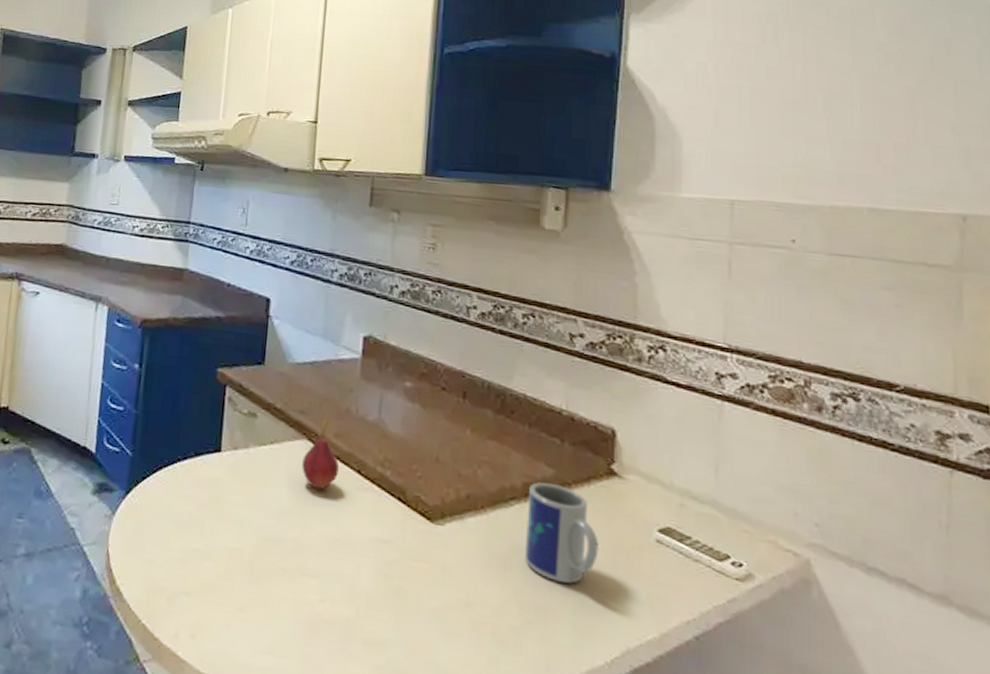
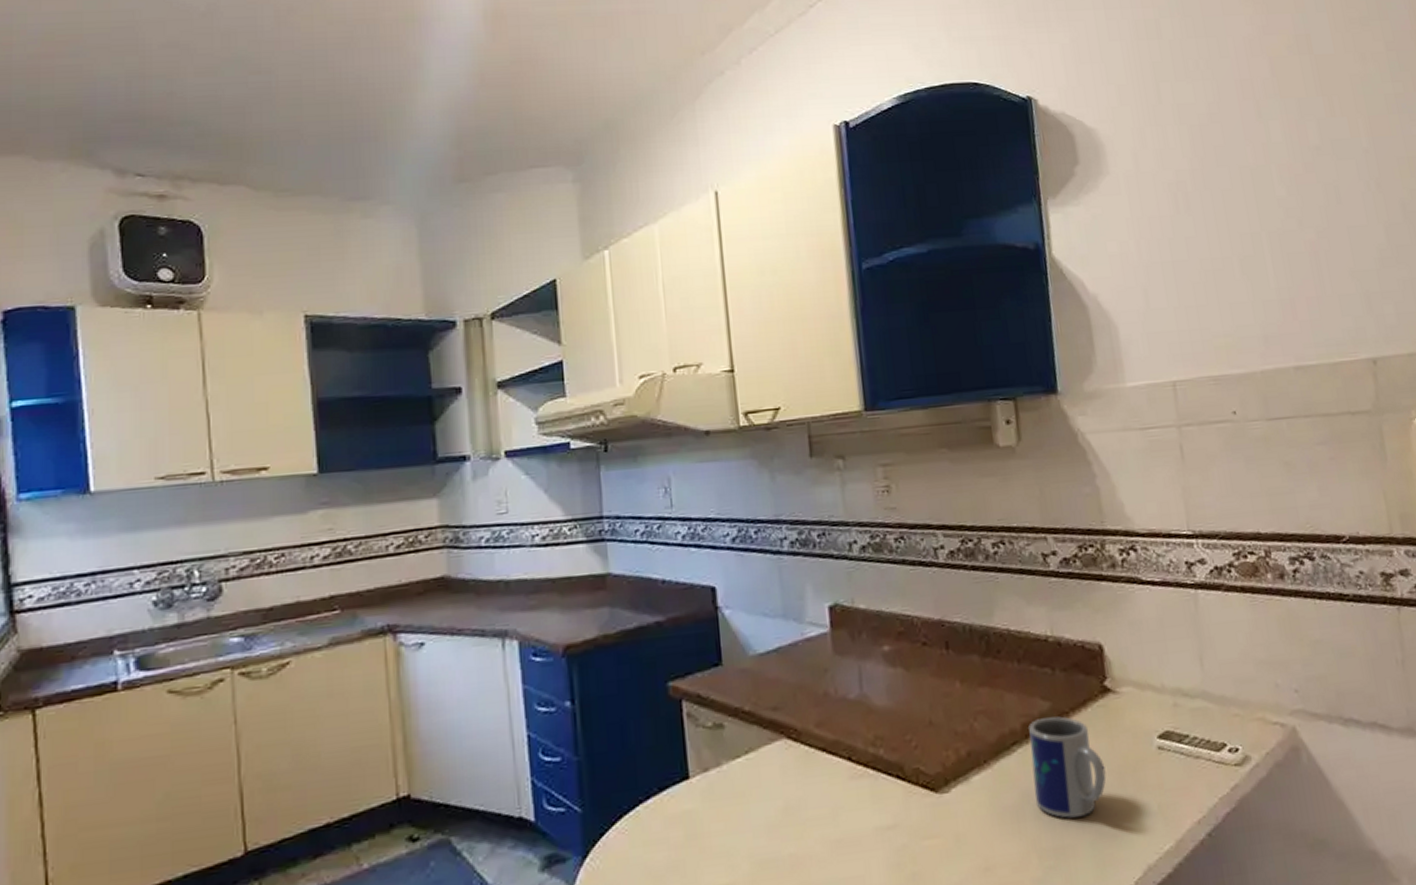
fruit: present [302,419,340,490] -> none [785,709,828,791]

